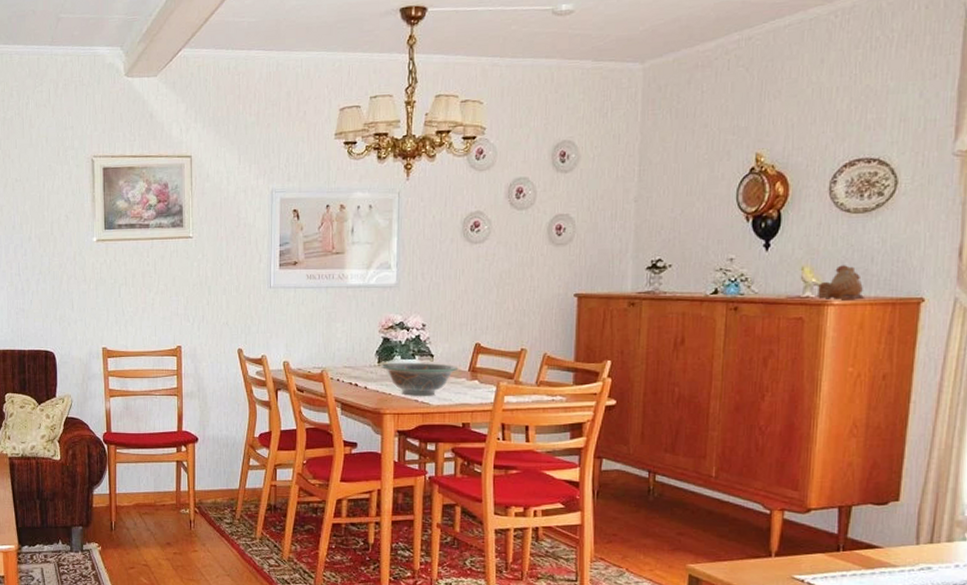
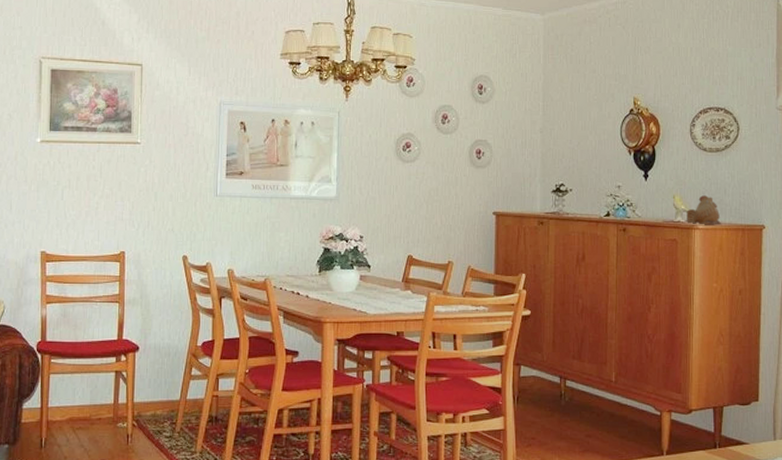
decorative bowl: present [381,362,459,396] -> none [322,272,393,305]

